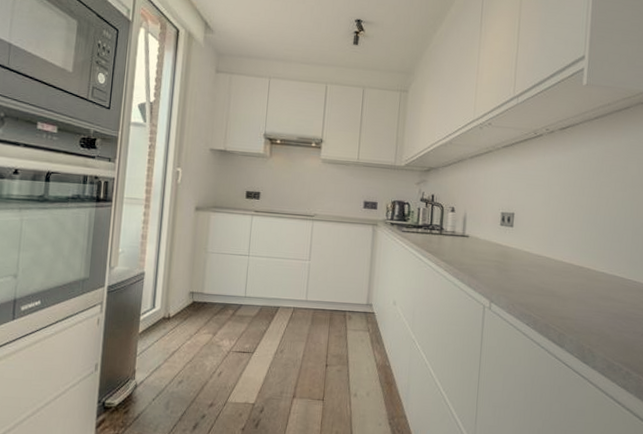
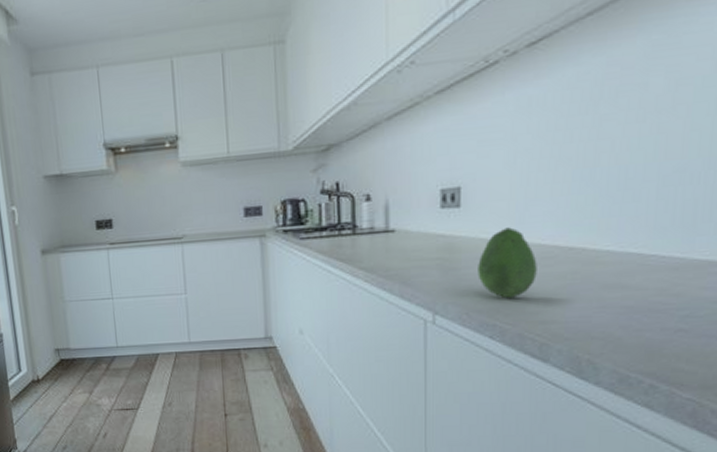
fruit: none [521,246,560,297] -> present [478,227,537,298]

